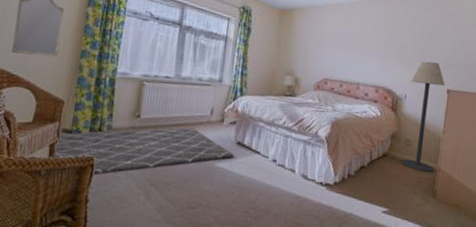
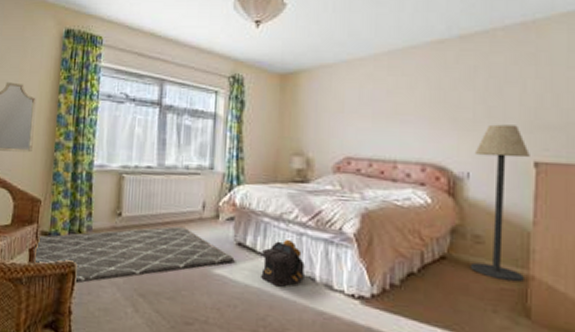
backpack: none [254,139,288,177] -> present [261,239,305,287]

